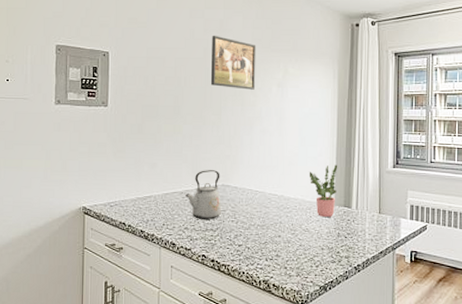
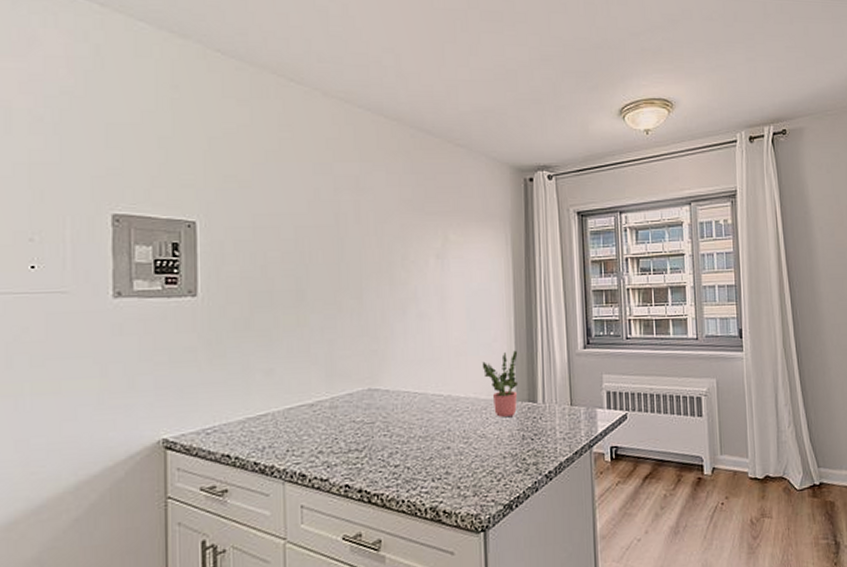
kettle: present [185,170,222,220] -> none [317,371,370,438]
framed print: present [210,35,256,90] -> none [345,195,407,264]

